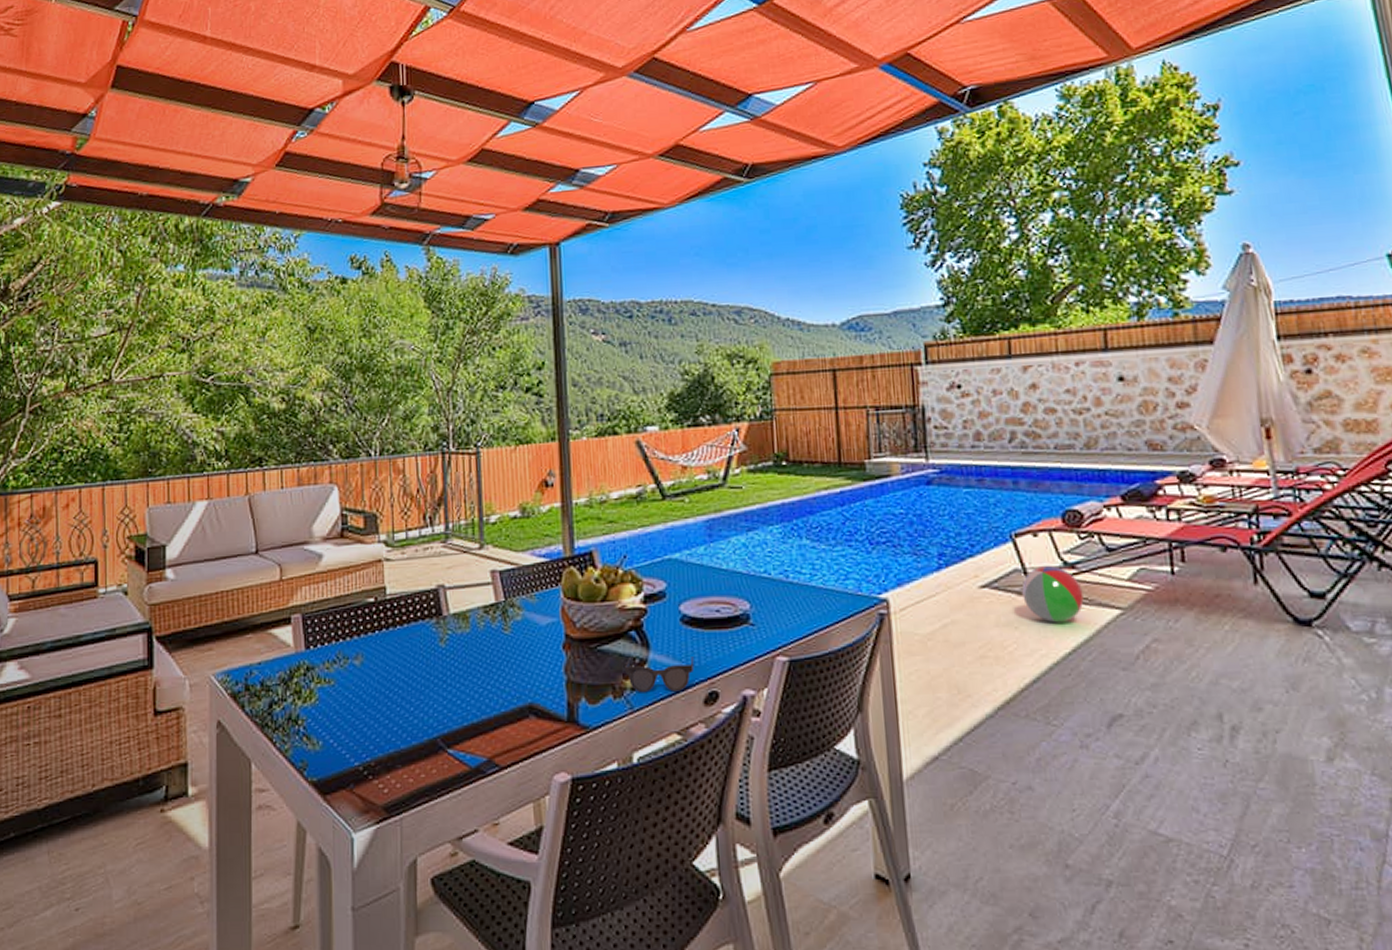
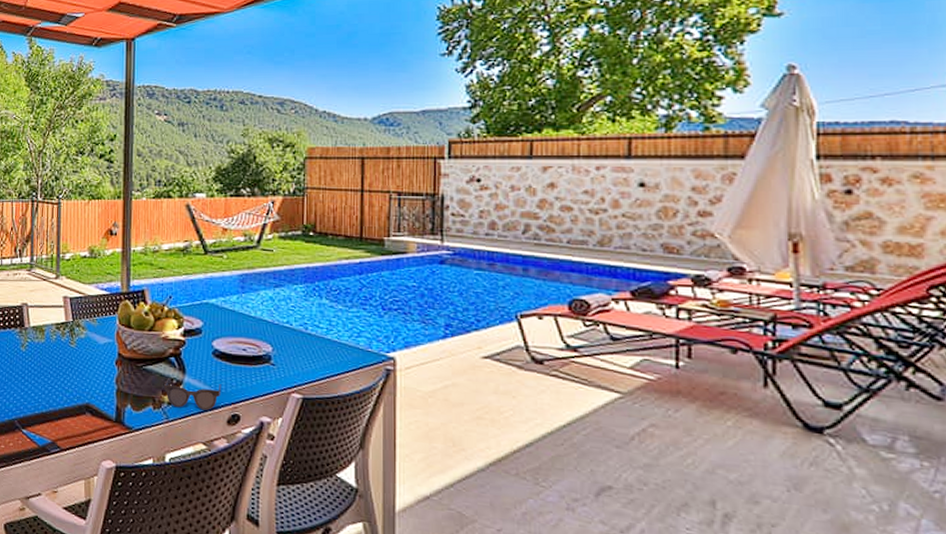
beach ball: present [1022,565,1084,623] -> none [523,345,583,398]

